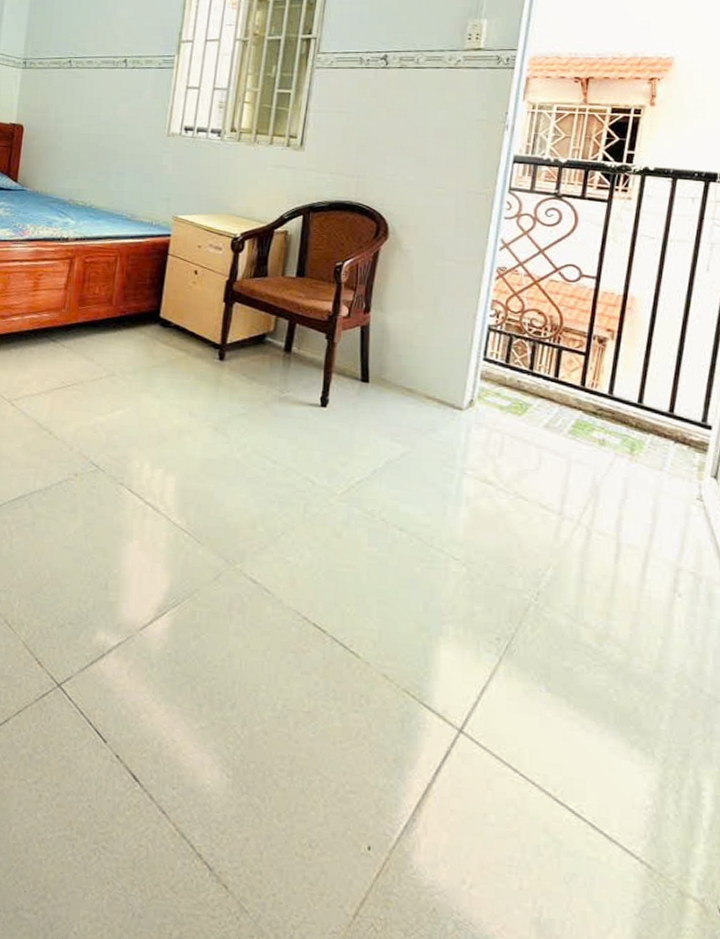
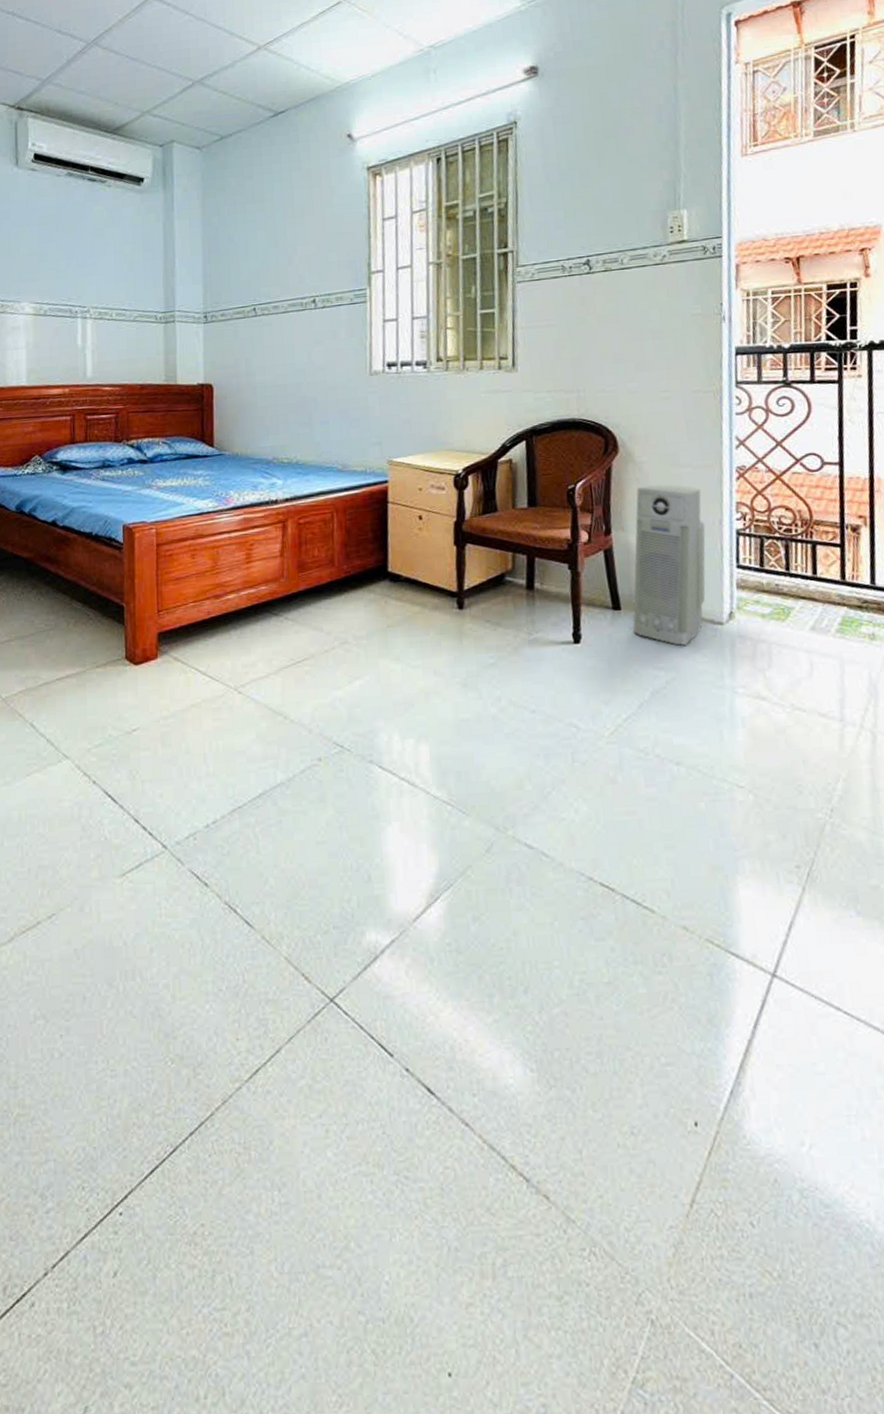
air purifier: none [378,273,460,424] -> present [633,484,706,646]

